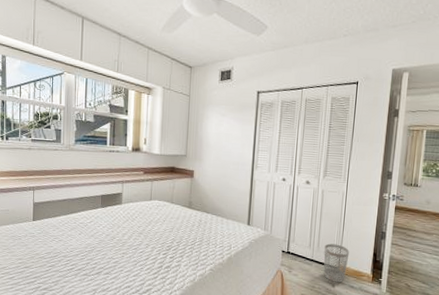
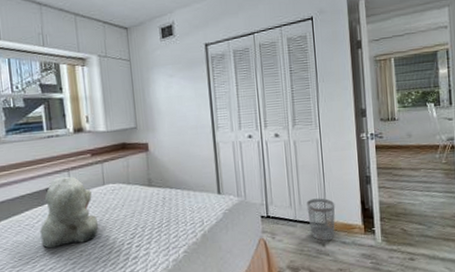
teddy bear: none [91,187,141,247] -> present [40,176,98,249]

